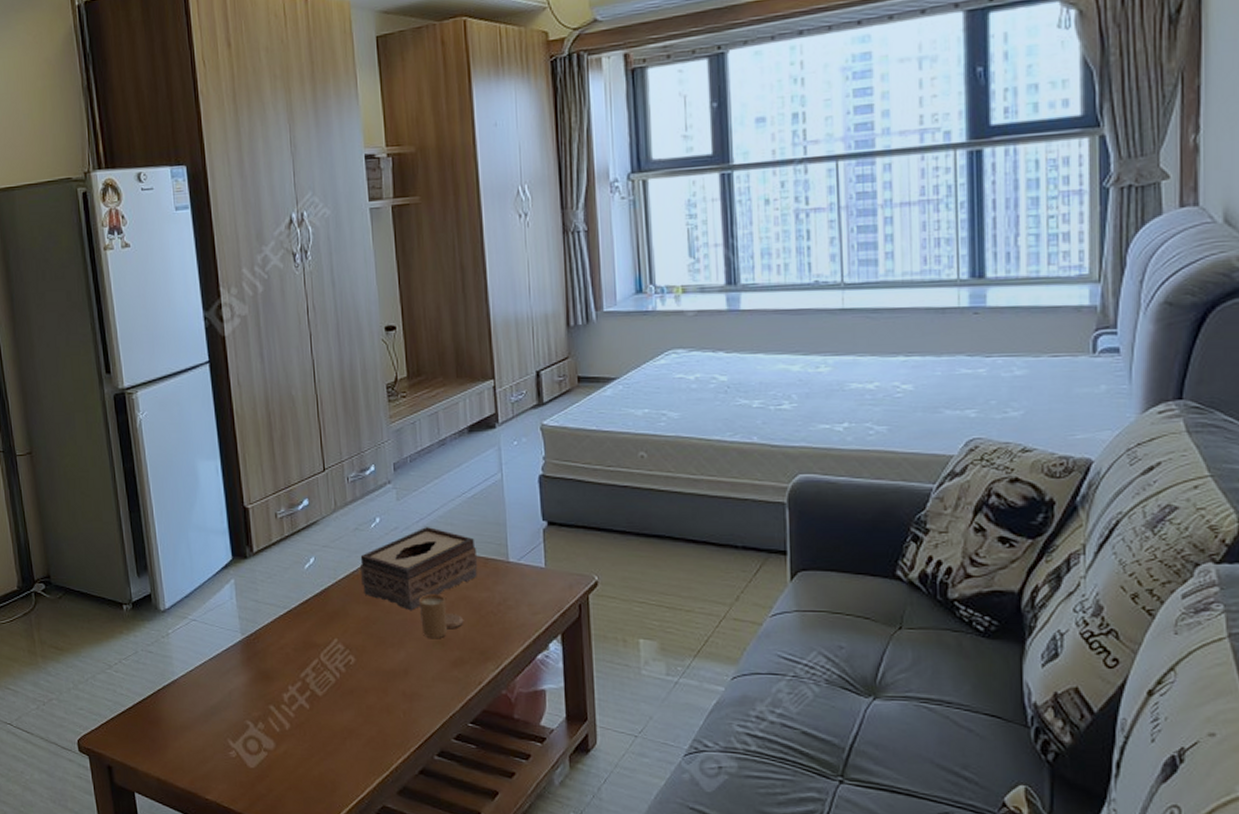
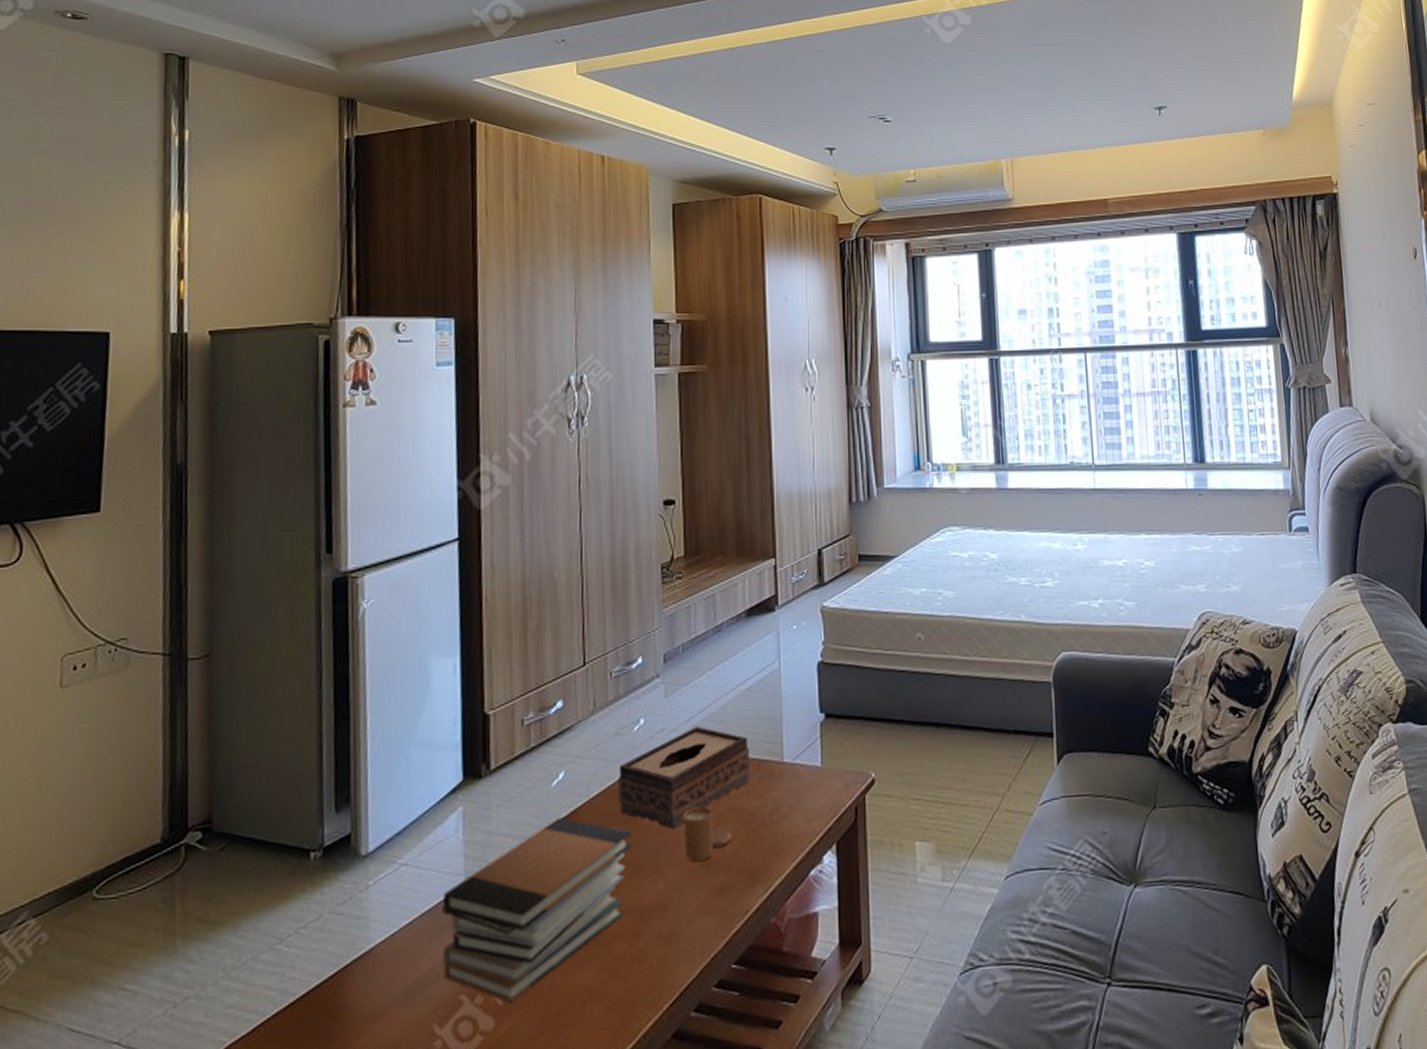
book stack: none [225,594,375,732] -> present [442,818,632,1004]

